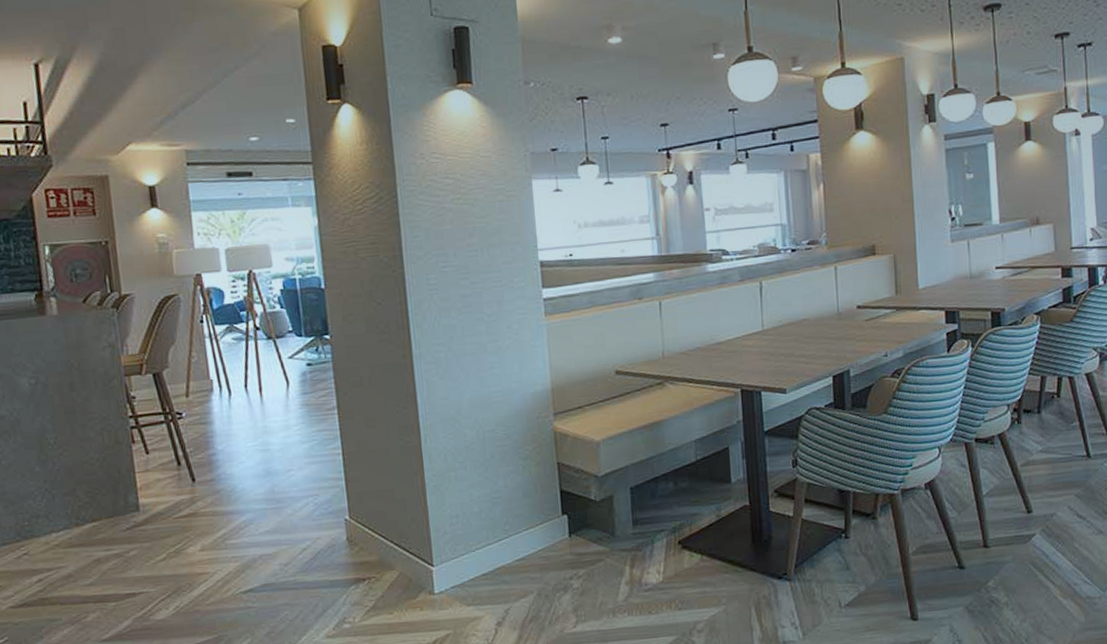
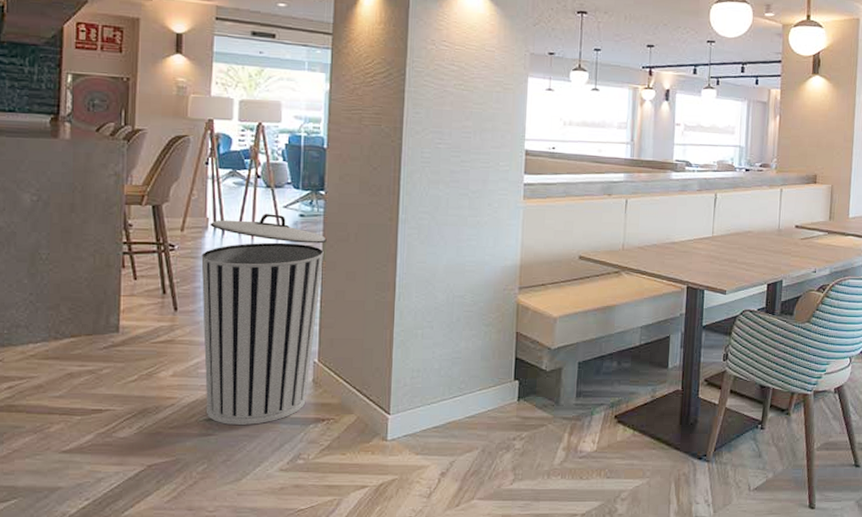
trash can: none [211,366,343,595] -> present [201,214,327,426]

